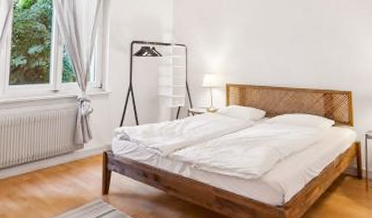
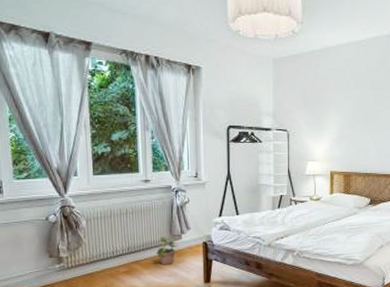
potted plant: none [57,146,80,174] -> present [155,237,179,265]

